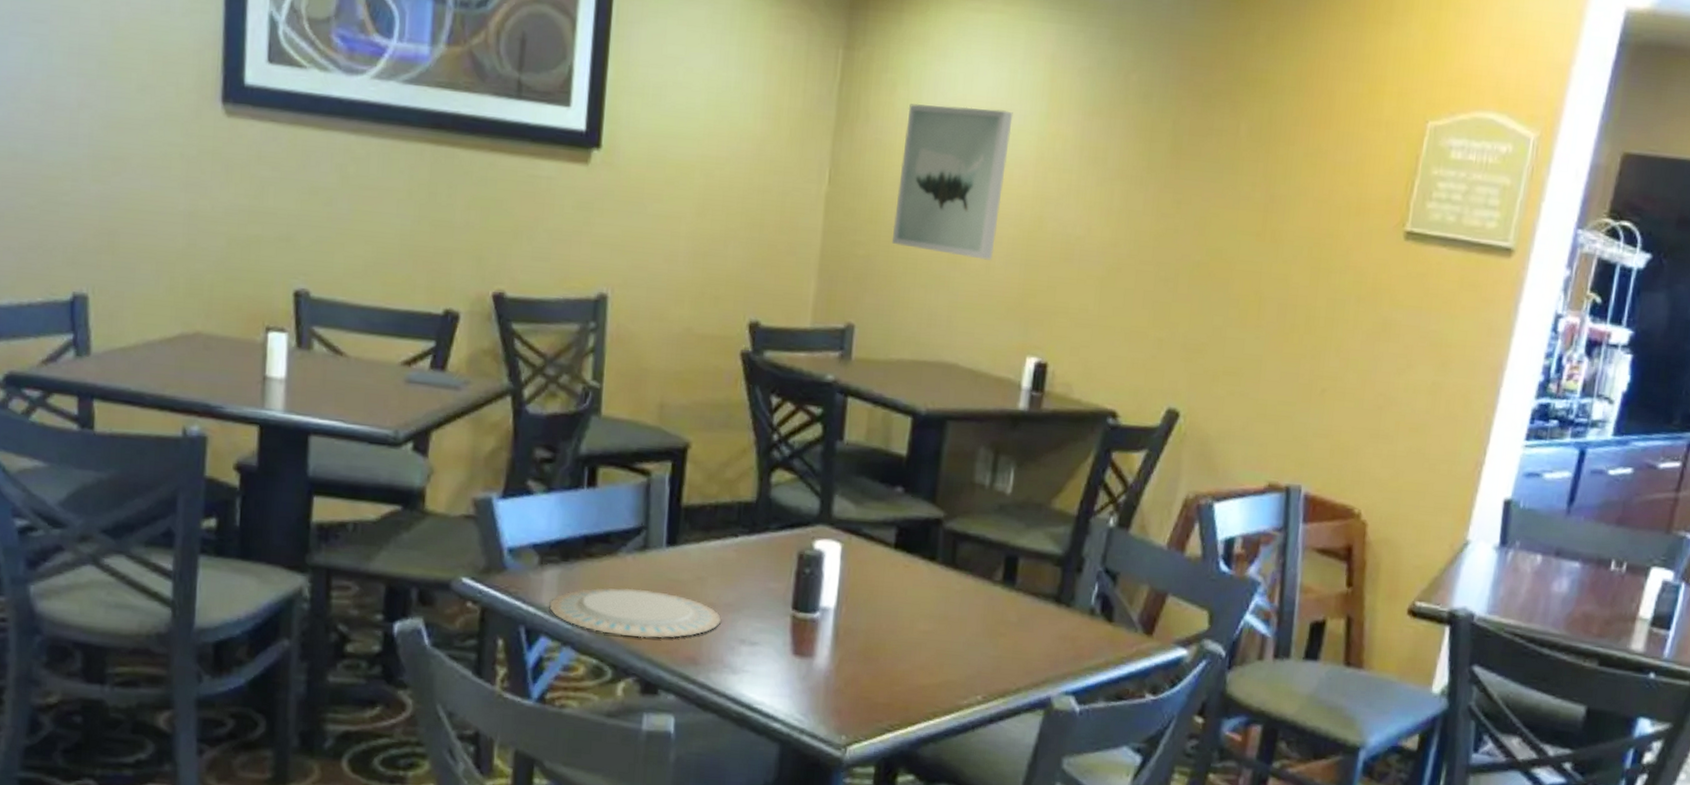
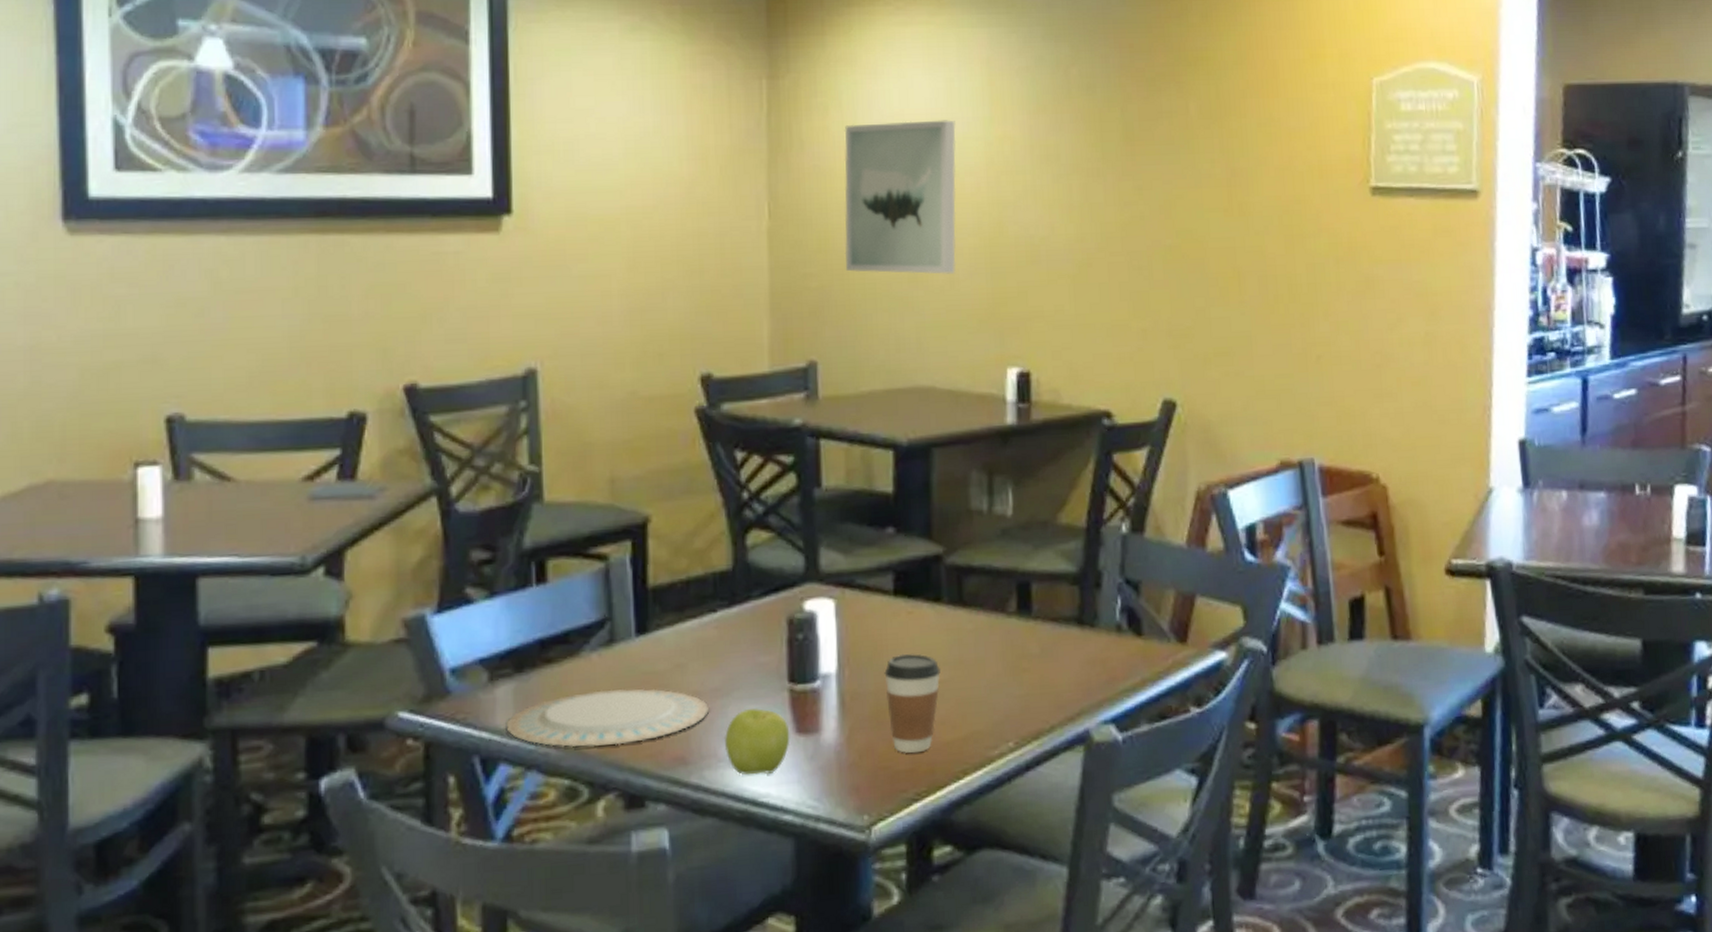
apple: none [730,626,788,685] -> present [724,709,790,775]
coffee cup: none [874,601,926,691] -> present [884,653,941,754]

